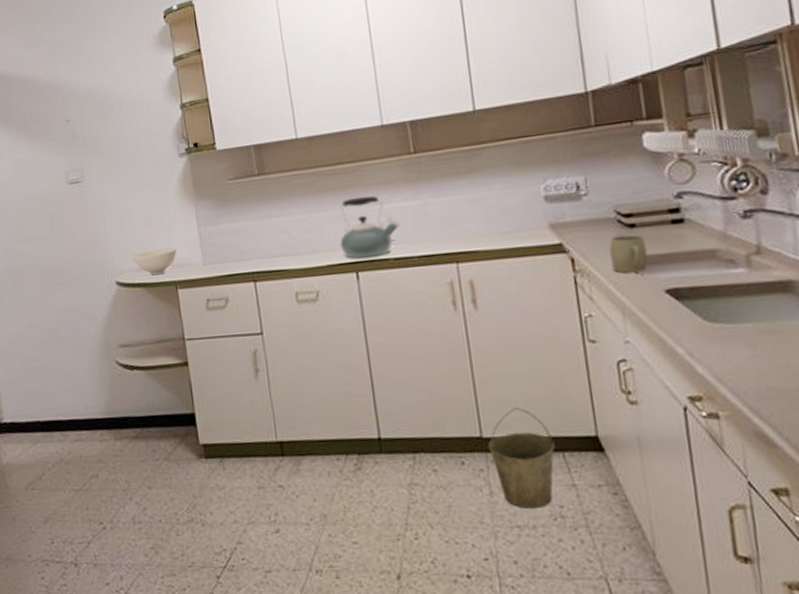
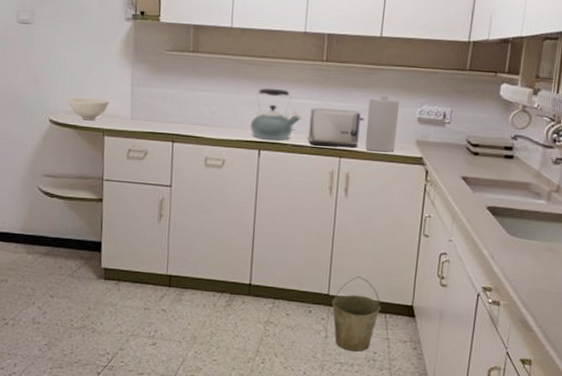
toaster: none [407,203,477,255] -> present [307,107,364,149]
paper towel holder: none [477,177,524,248] -> present [365,95,400,153]
mug: present [609,234,648,273] -> none [454,159,483,190]

